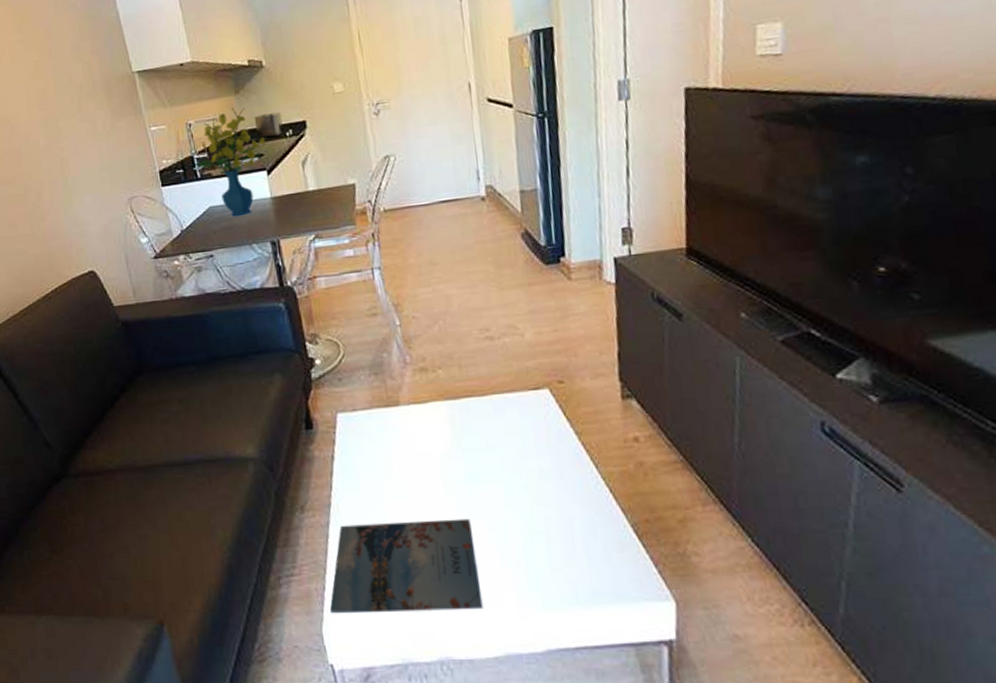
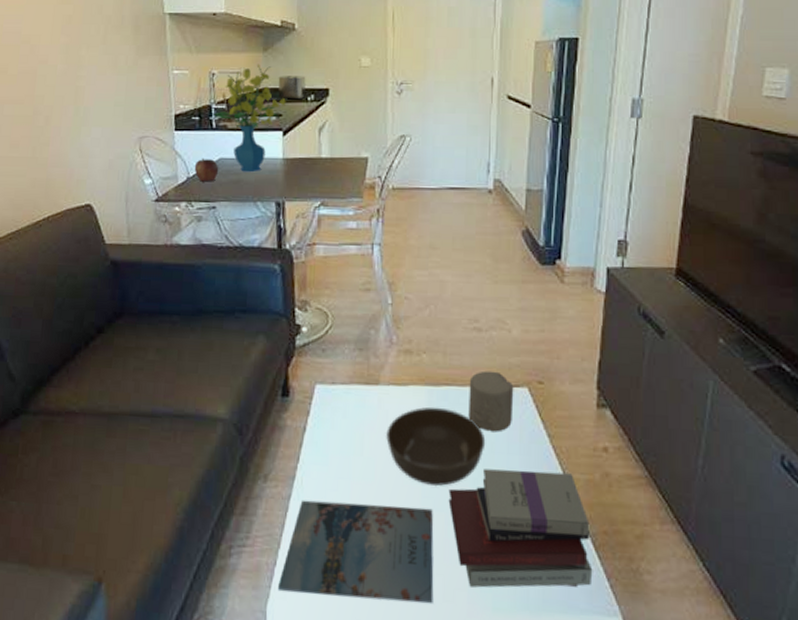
fruit: none [186,209,211,233] -> present [194,158,219,182]
bowl: none [413,419,514,497] -> present [386,406,486,487]
books: none [483,467,640,589] -> present [448,469,593,588]
candle: none [488,377,537,437] -> present [468,370,514,433]

